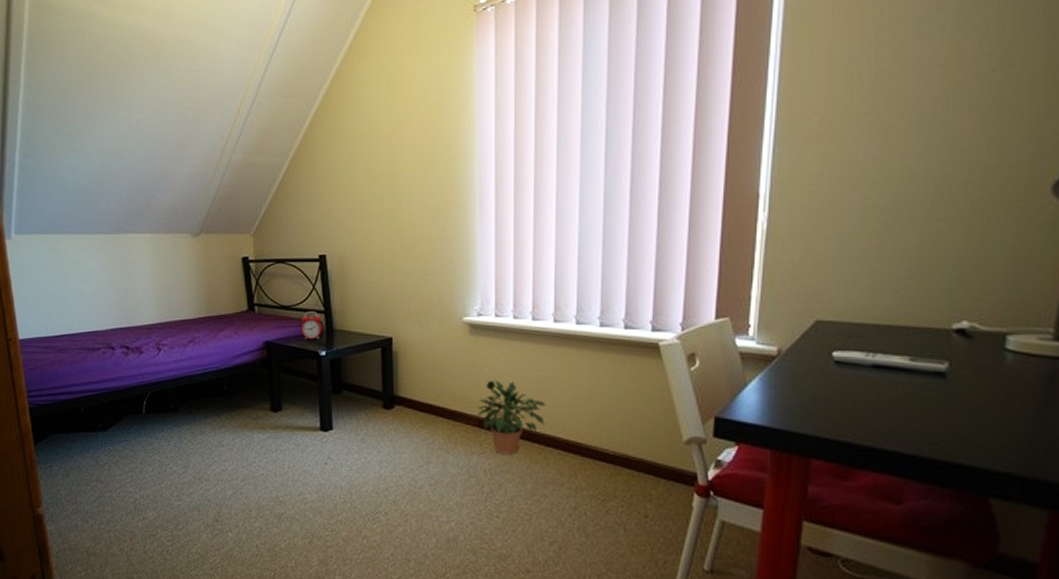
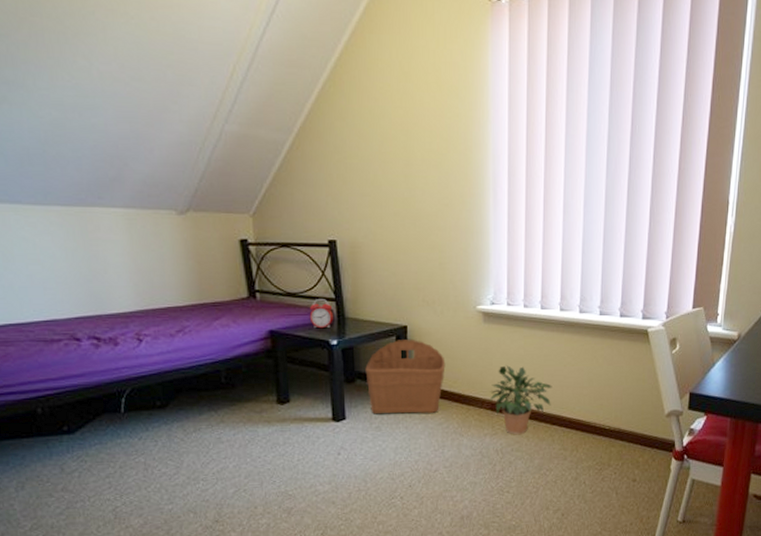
wicker basket: none [352,352,431,427] -> present [365,340,446,415]

